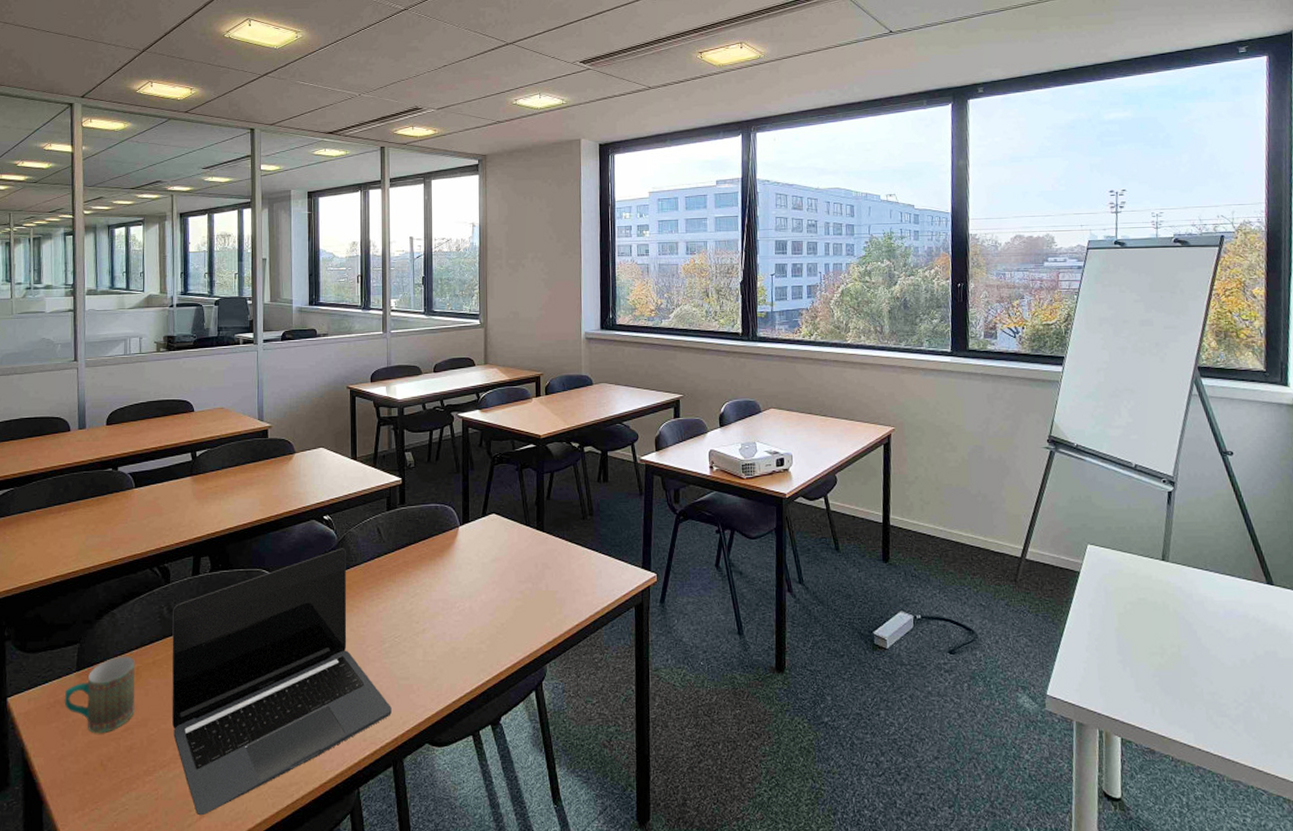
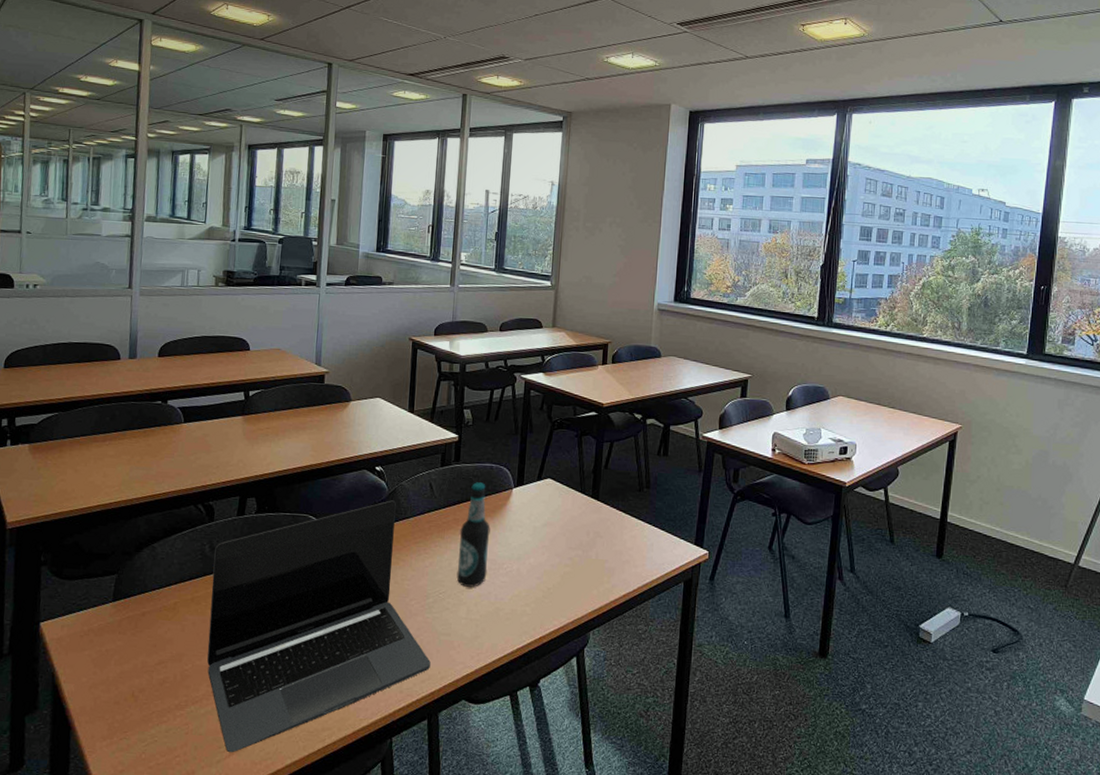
mug: present [64,656,136,734] -> none [98,590,174,665]
bottle: none [410,523,441,629] -> present [456,482,490,587]

